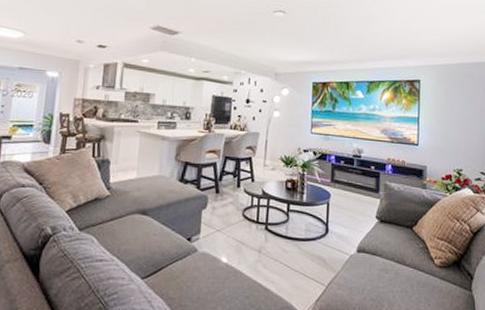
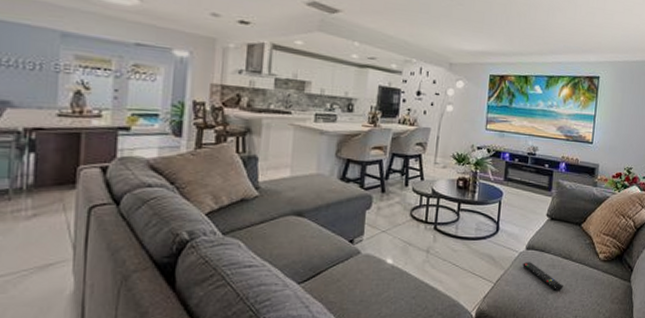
remote control: none [354,265,398,297] -> present [523,262,563,291]

